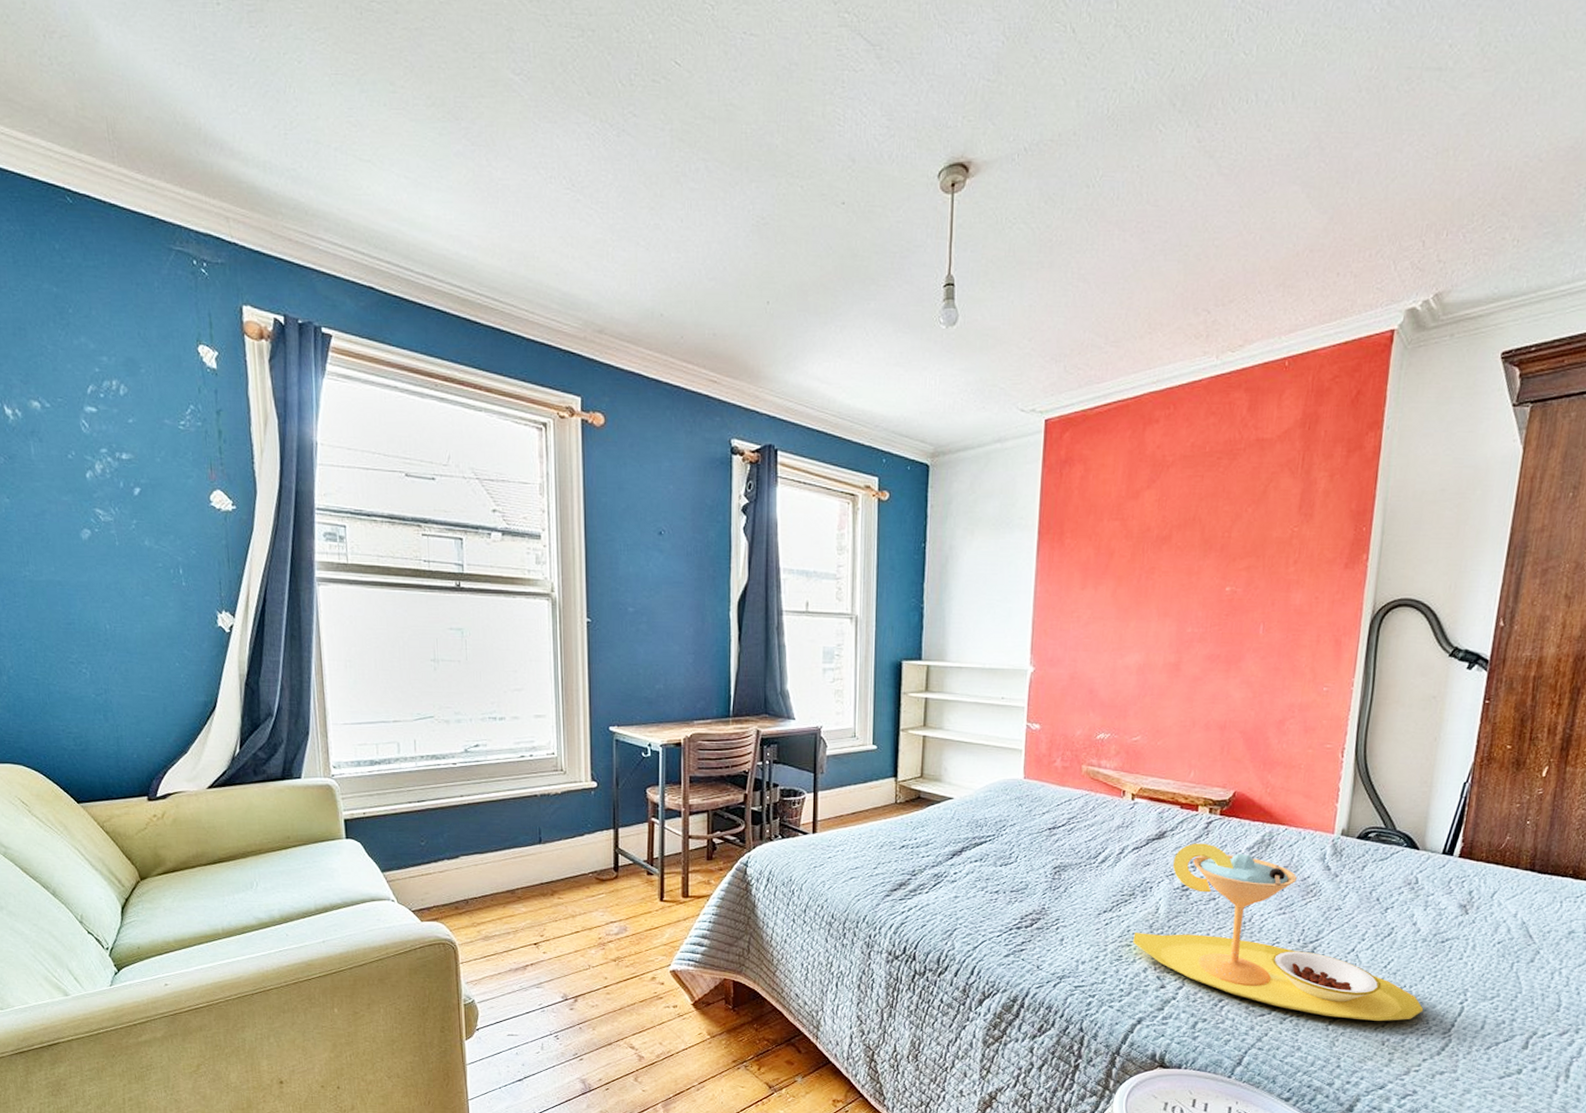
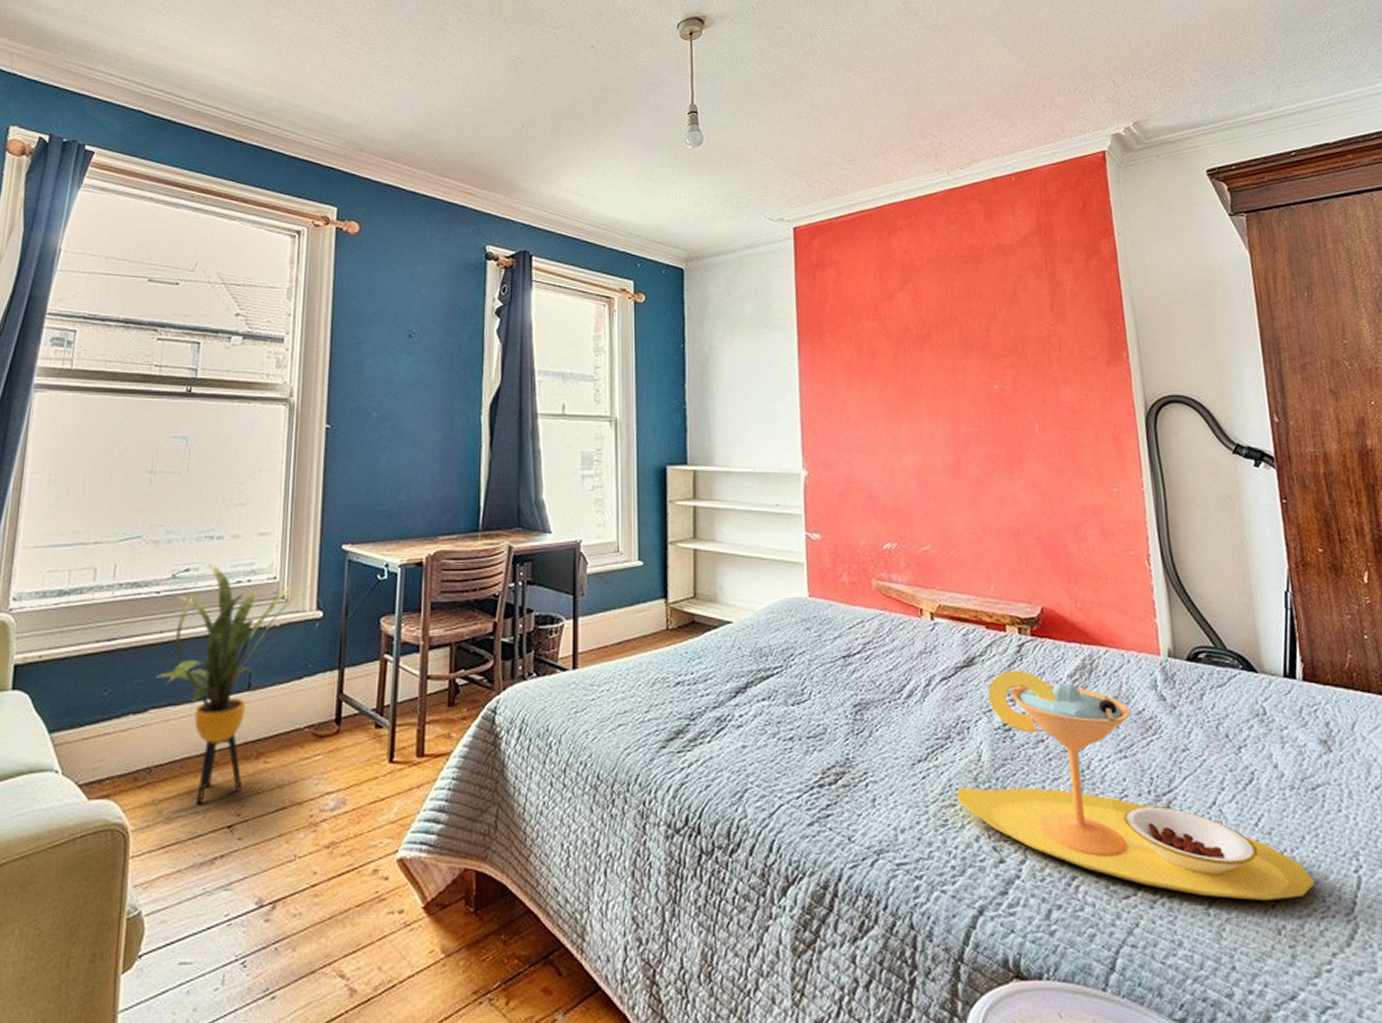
house plant: none [461,741,584,927] -> present [155,564,310,804]

